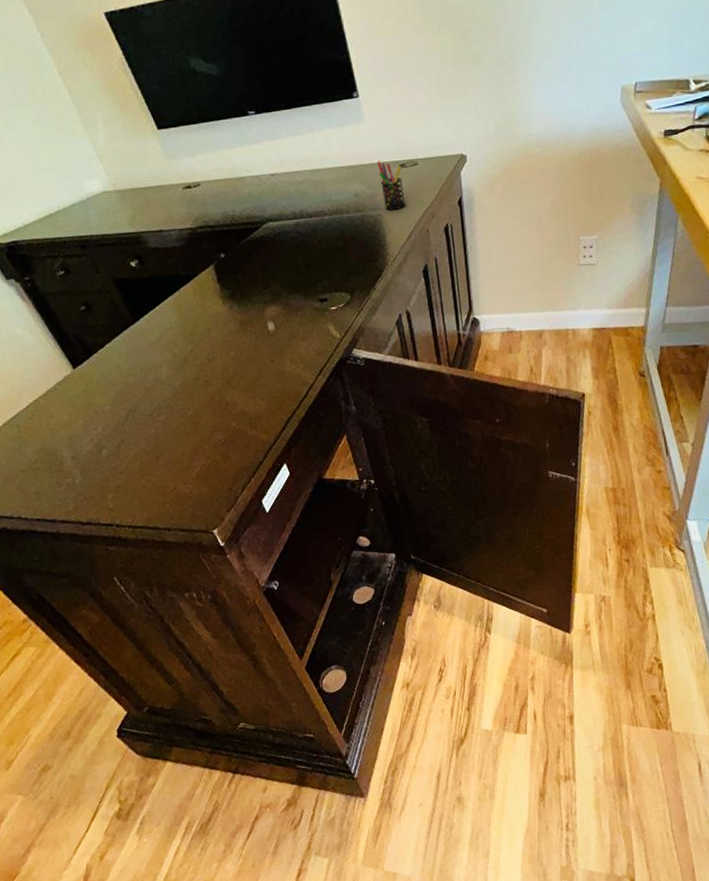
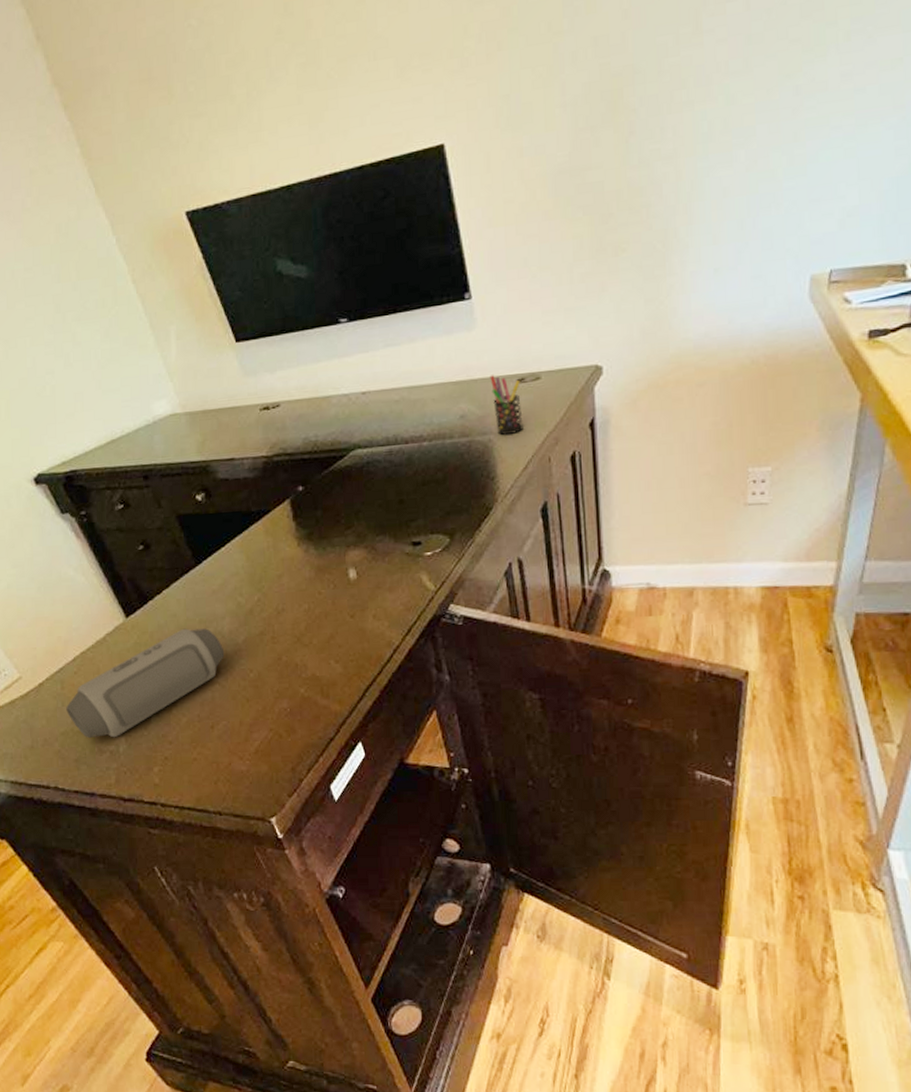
speaker: none [23,375,165,474] -> present [66,628,225,739]

